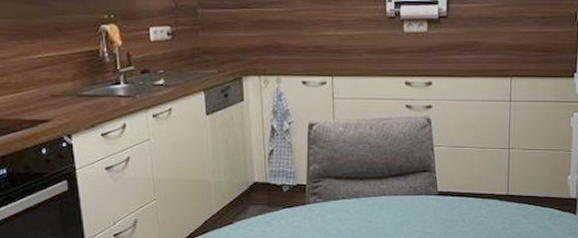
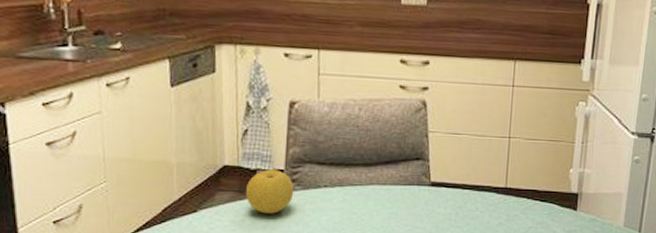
fruit: none [273,184,316,224] -> present [245,169,294,214]

